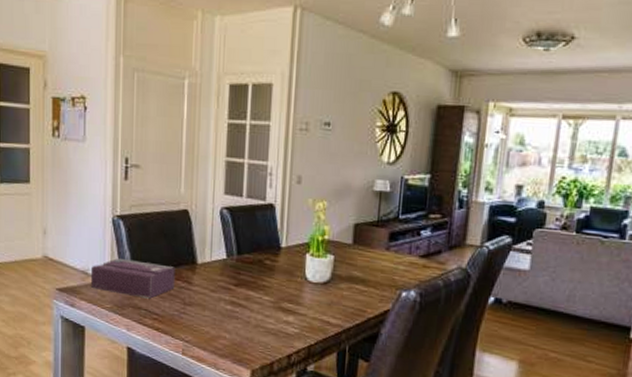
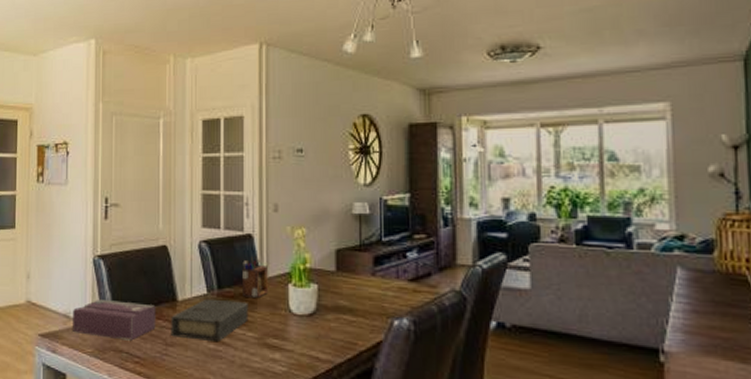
book: none [189,263,266,303] -> present [171,298,249,341]
desk organizer: none [261,225,287,265] -> present [241,256,268,298]

